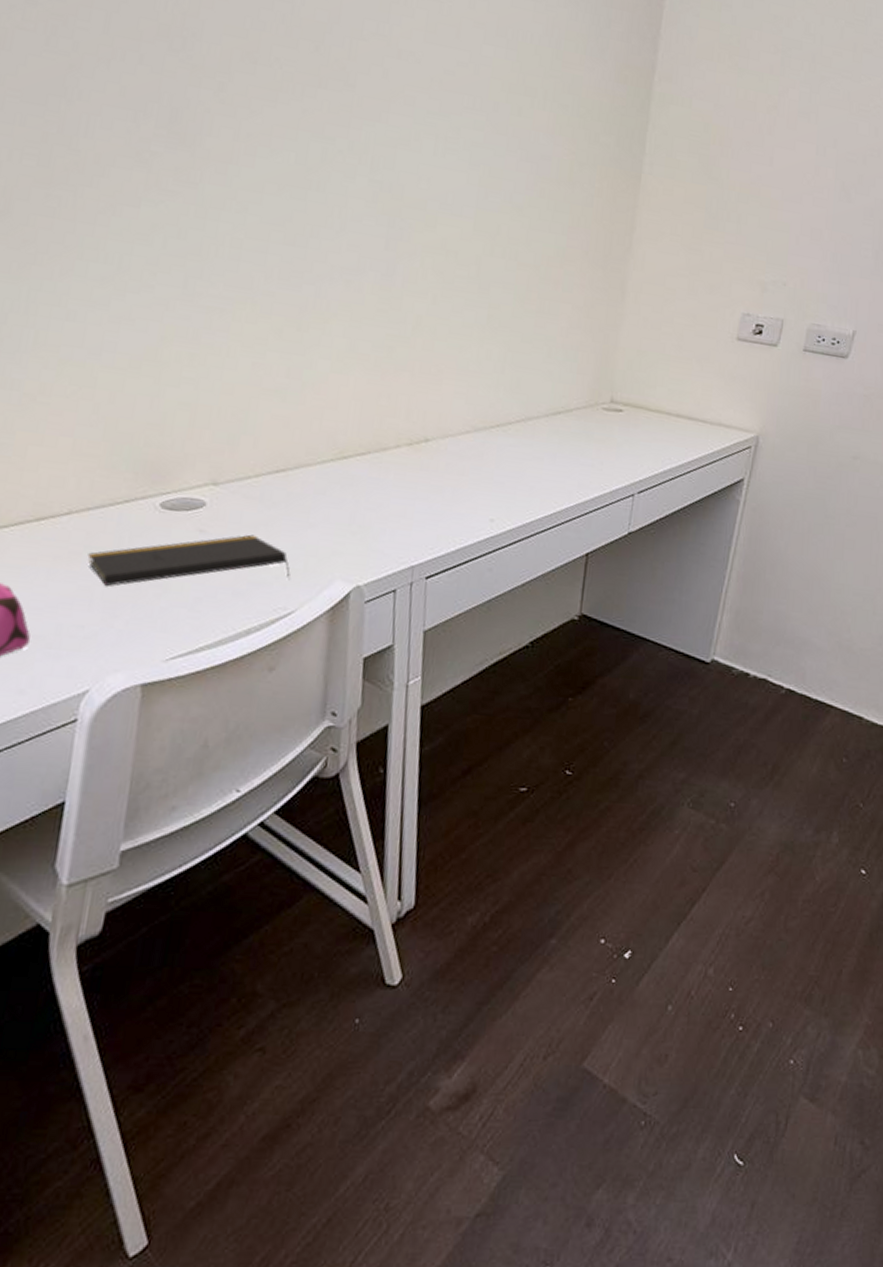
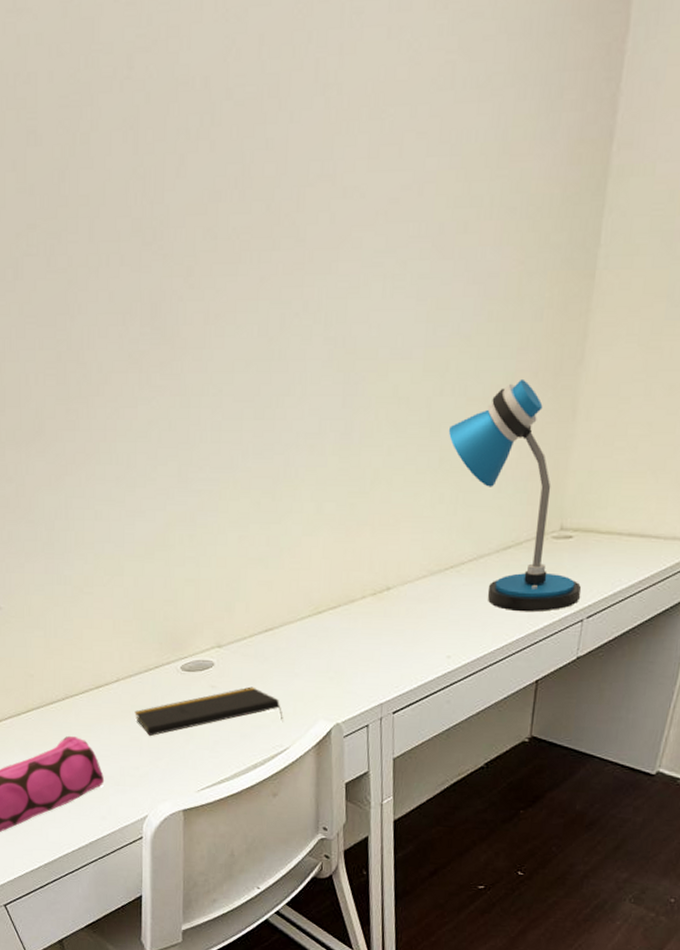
desk lamp: none [497,254,633,483] -> present [448,378,582,613]

